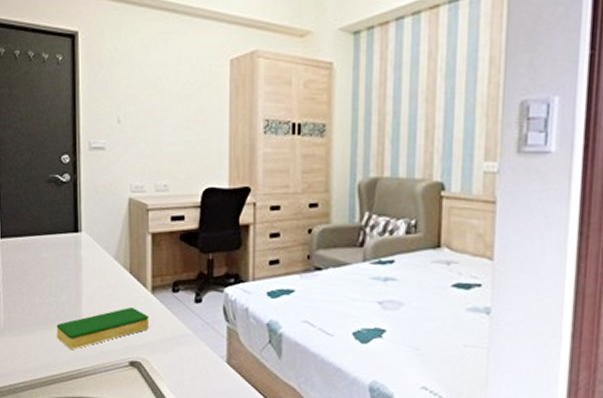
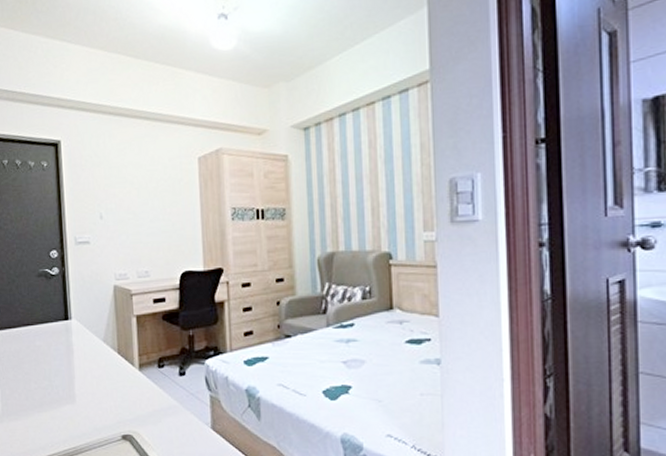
dish sponge: present [56,306,150,349] -> none [52,384,139,429]

